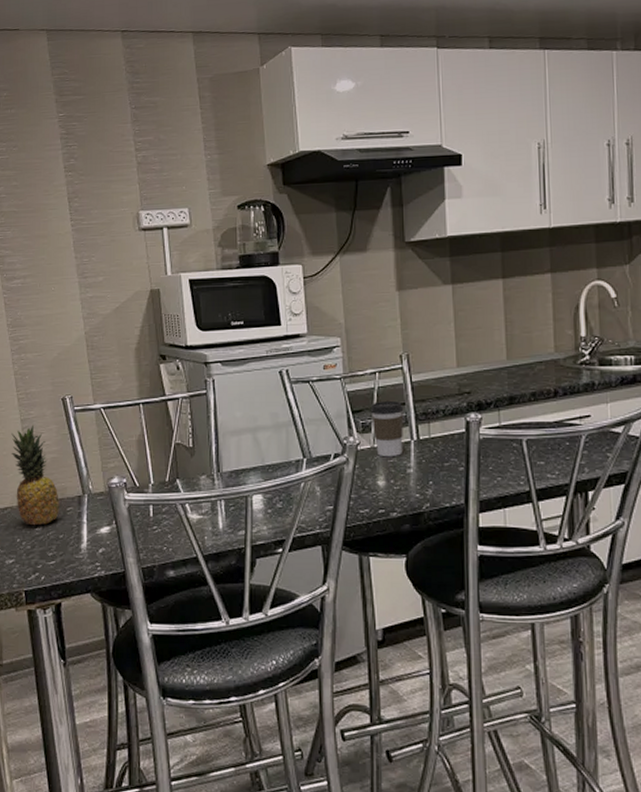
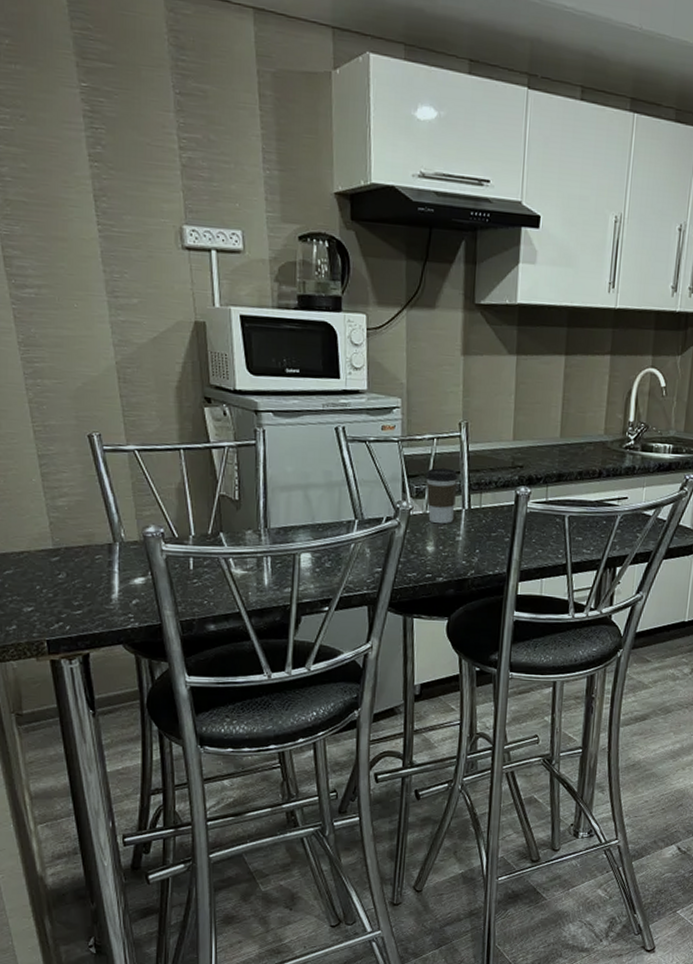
fruit: present [11,424,60,526] -> none [26,462,87,573]

